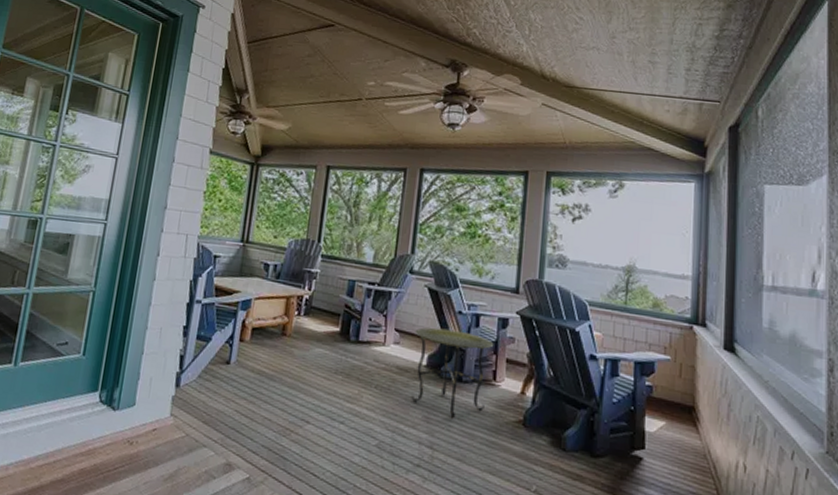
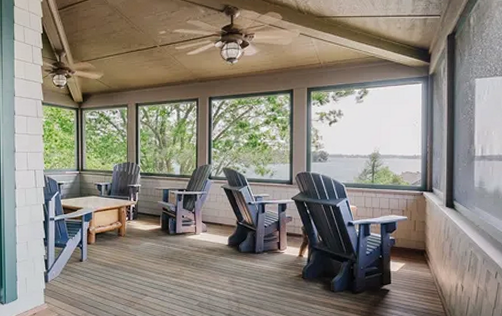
side table: present [411,327,494,419] -> none [217,217,277,280]

